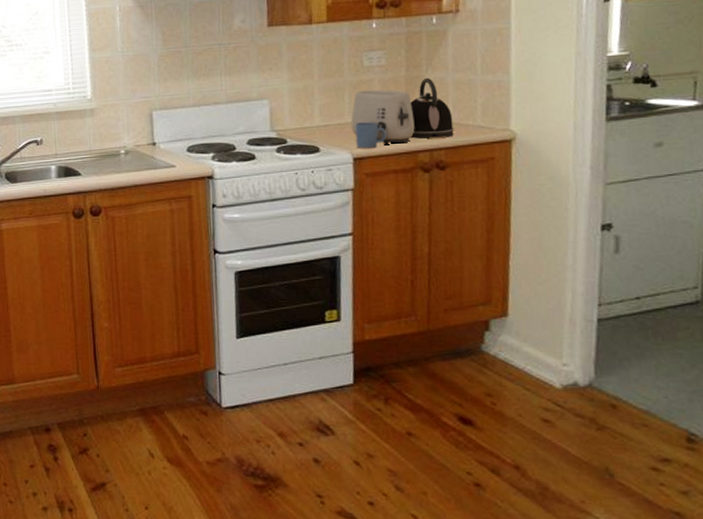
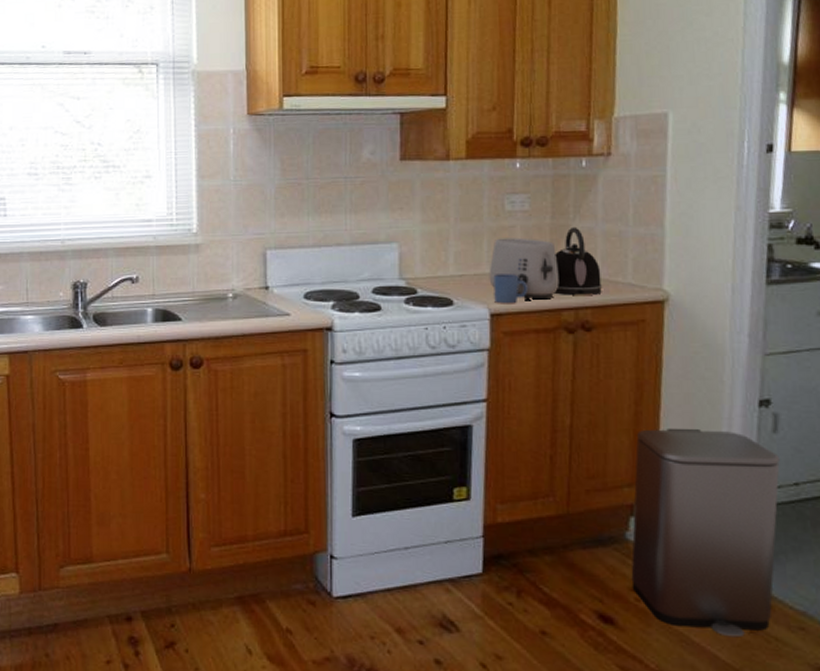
pedal bin: none [487,252,622,435] -> present [631,428,780,638]

